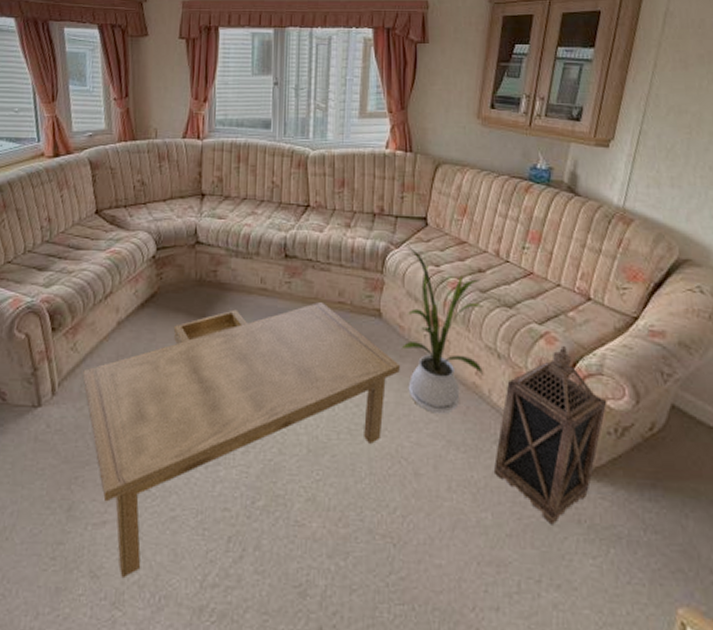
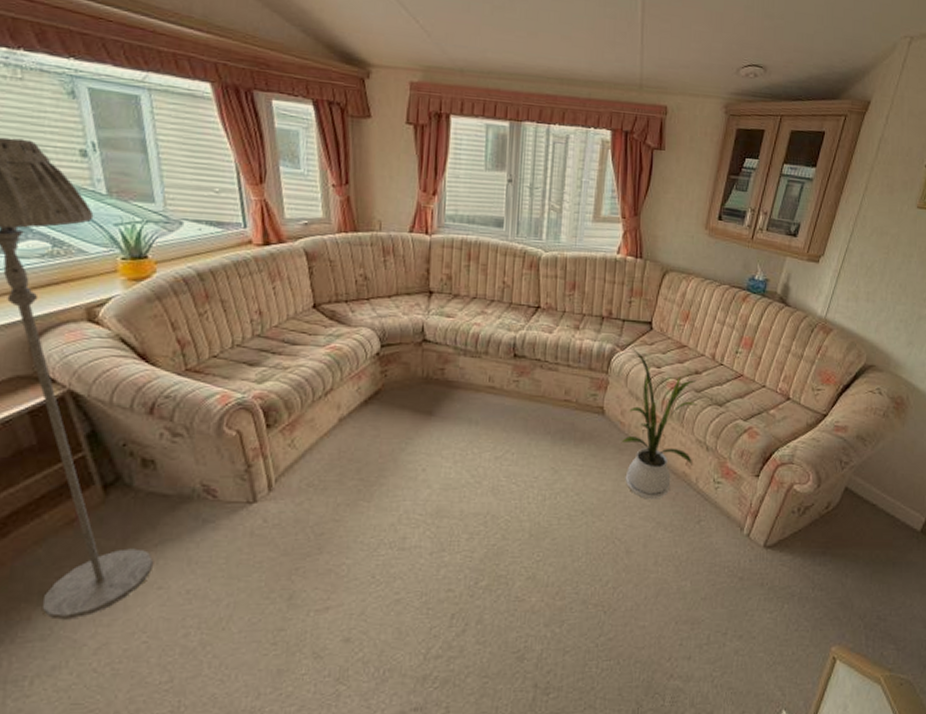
coffee table: present [82,301,401,579] -> none [302,399,620,657]
lantern: present [493,345,607,525] -> none [695,438,794,589]

